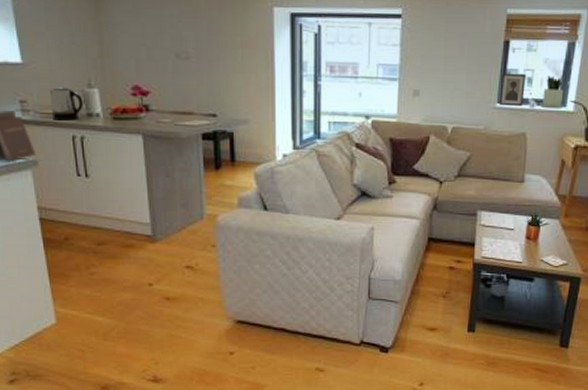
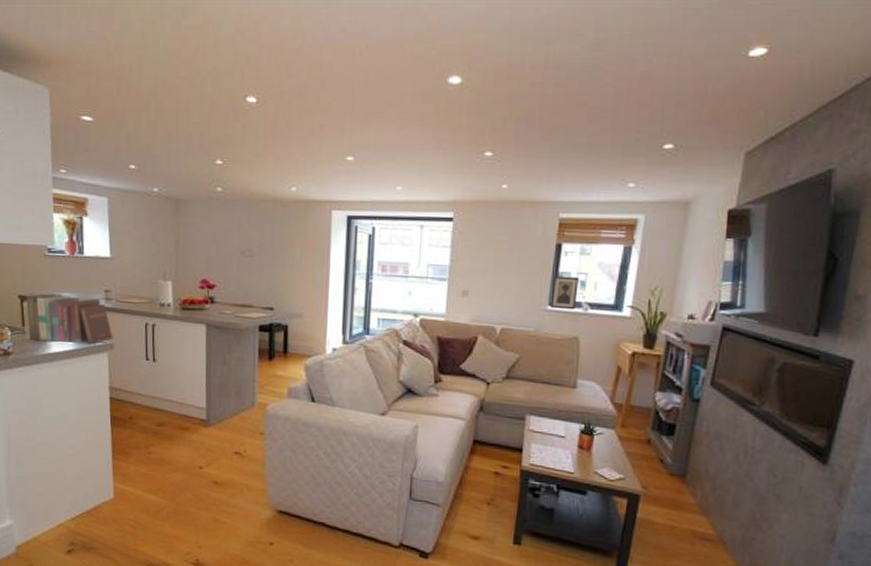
kettle: present [49,87,84,121] -> none [130,279,158,309]
planter: present [541,75,564,109] -> none [595,279,620,314]

